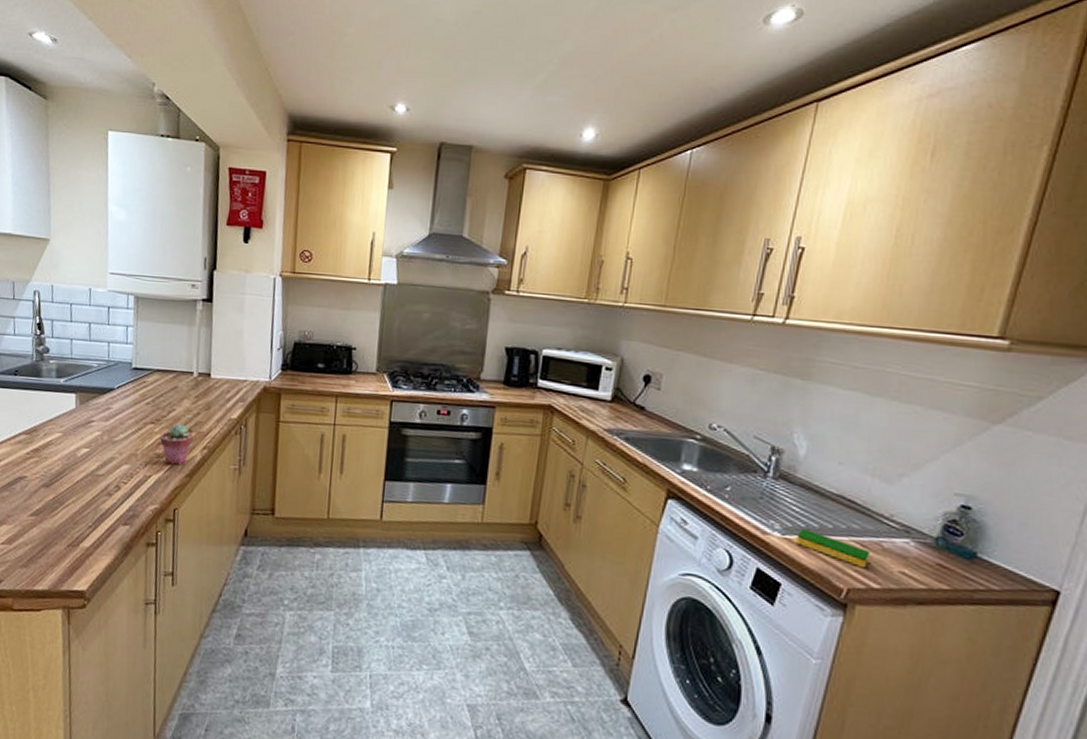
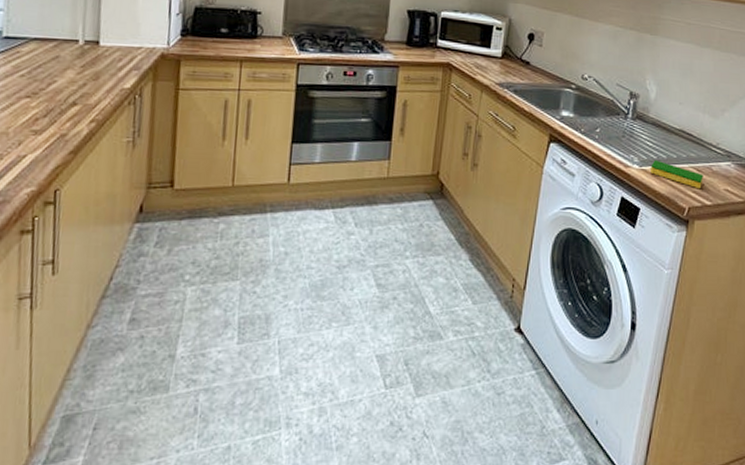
potted succulent: present [160,423,193,465] -> none [37,96,78,142]

